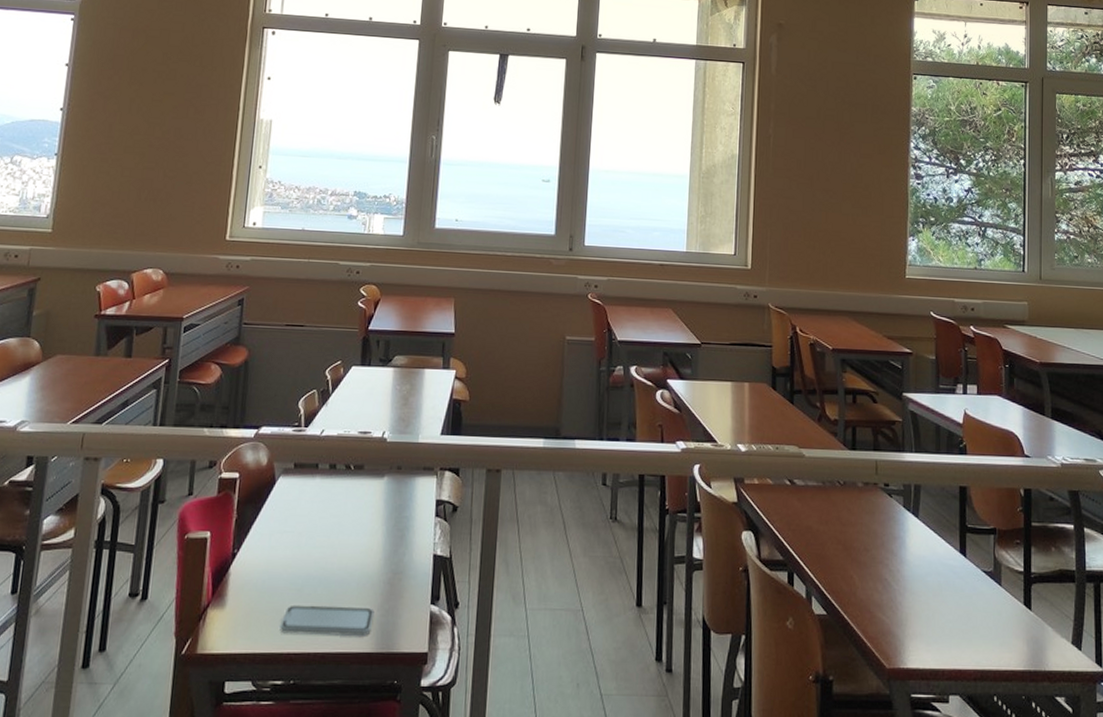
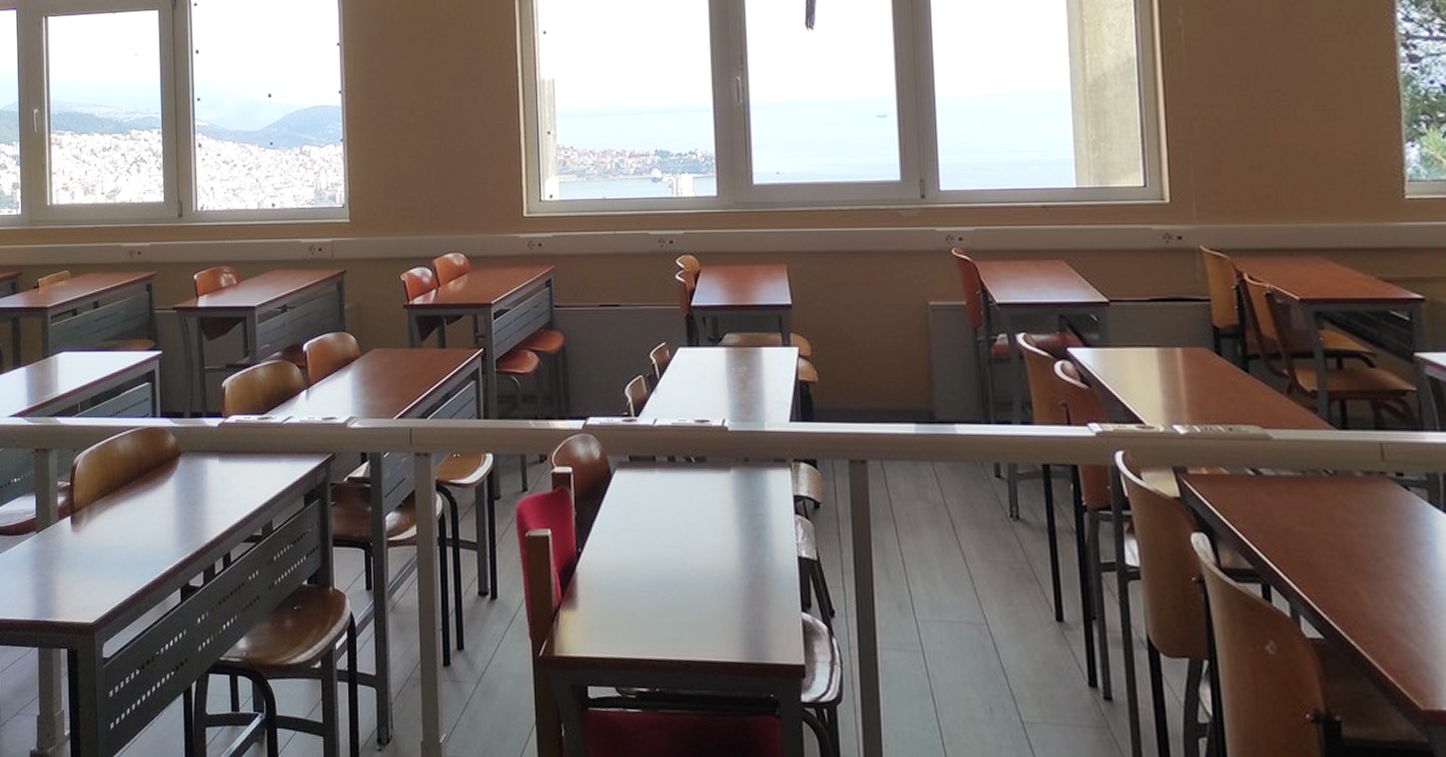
smartphone: present [280,604,374,636] -> none [637,608,739,644]

